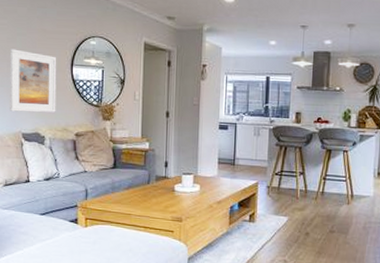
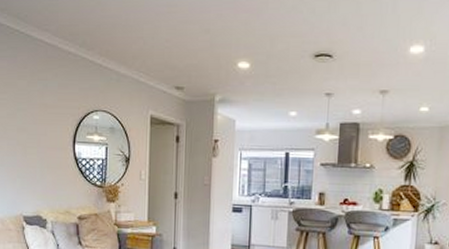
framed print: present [9,49,57,113] -> none [9,125,59,194]

